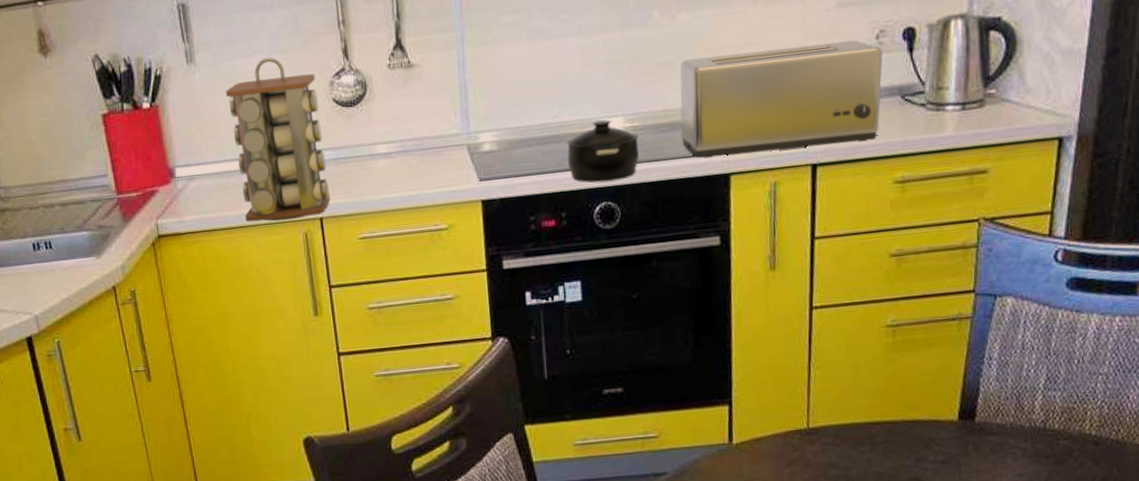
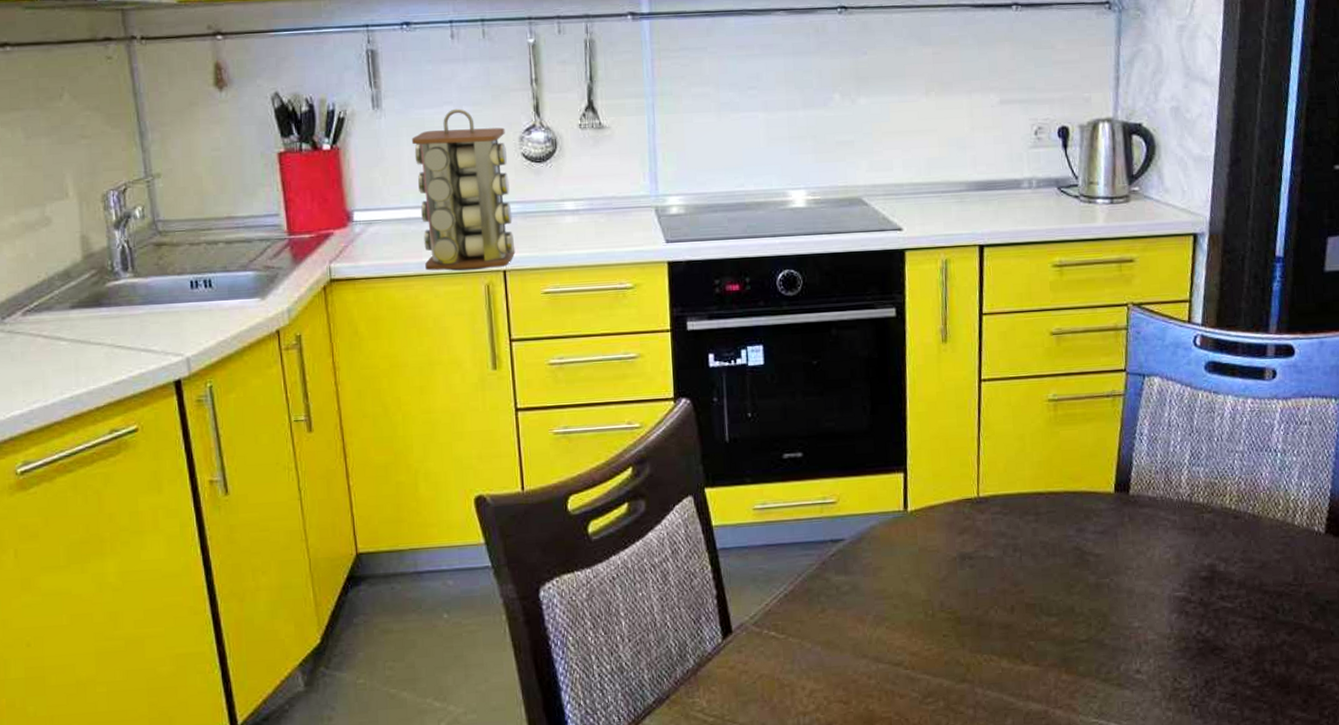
saucepan: present [567,120,639,183] -> none [752,191,820,252]
toaster: present [680,40,883,159] -> none [859,134,1041,234]

